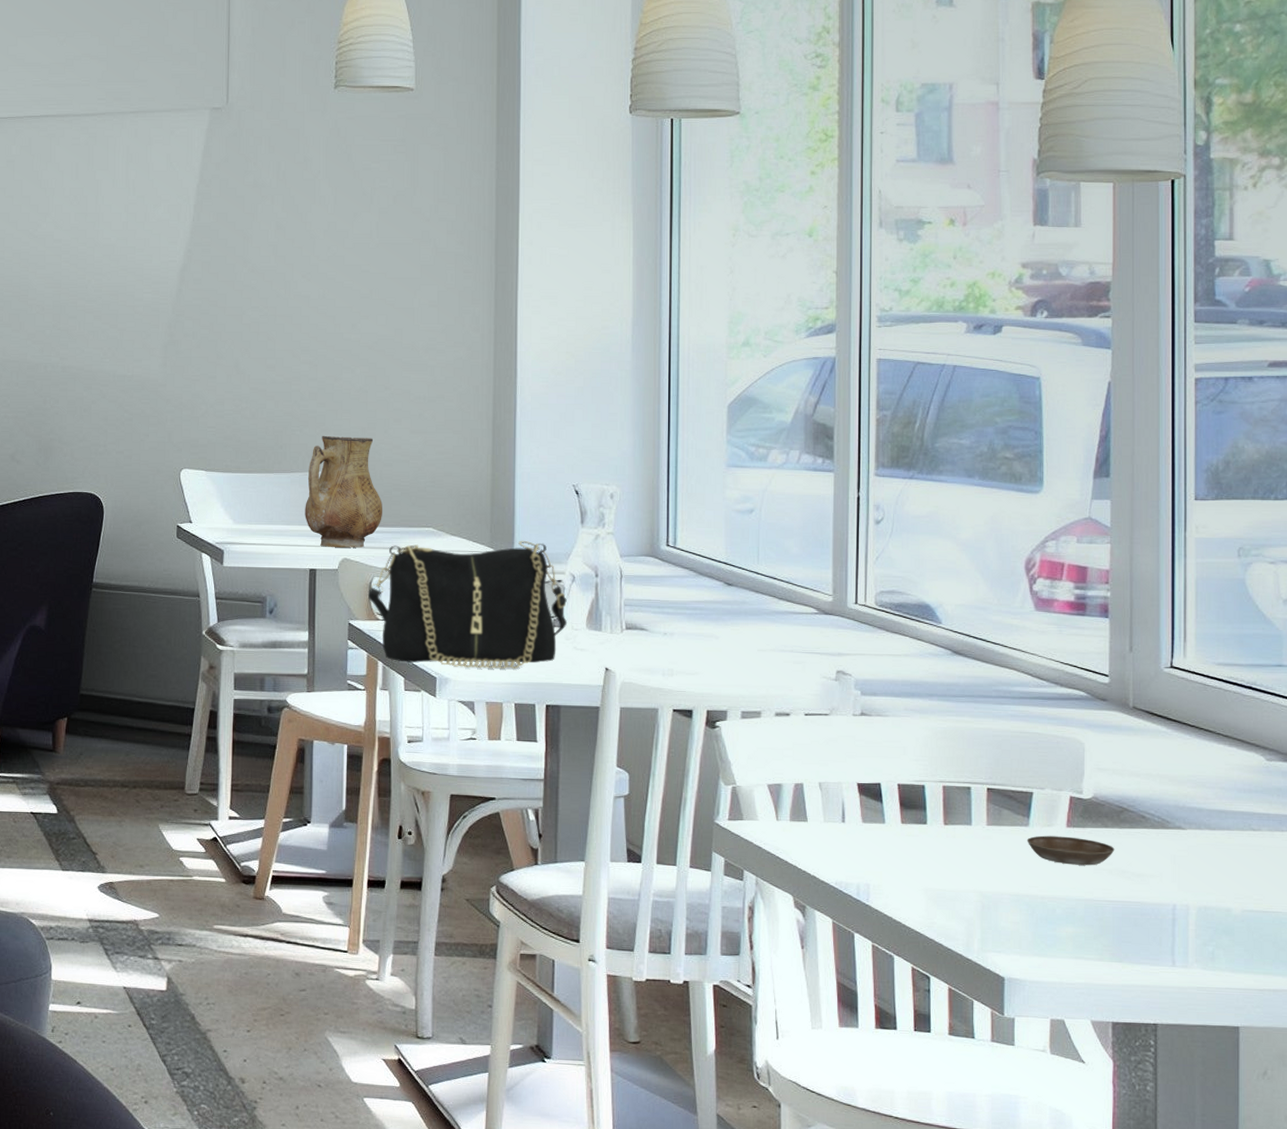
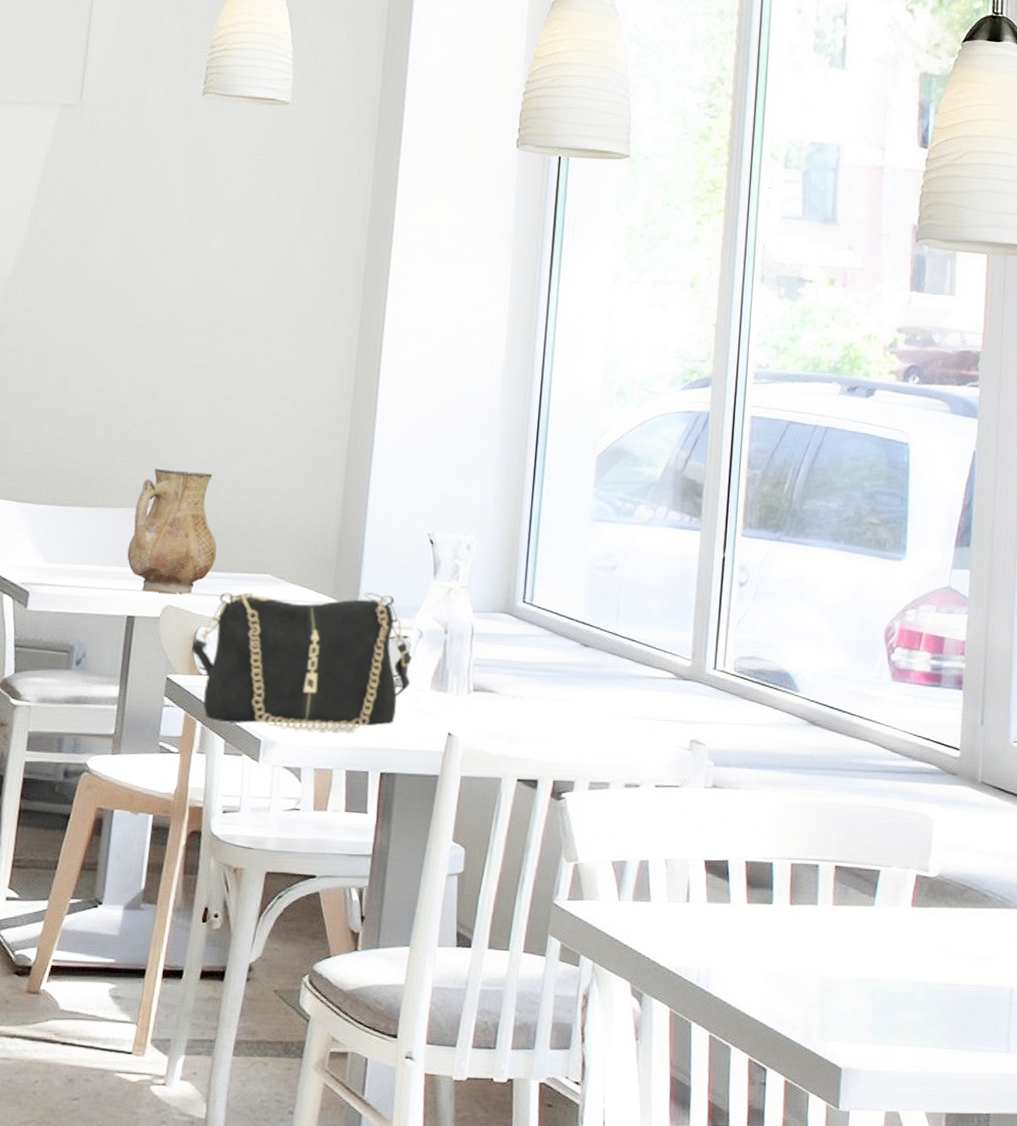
saucer: present [1027,835,1115,866] -> none [871,916,957,947]

